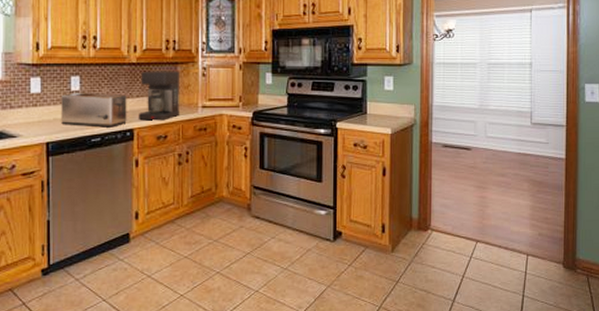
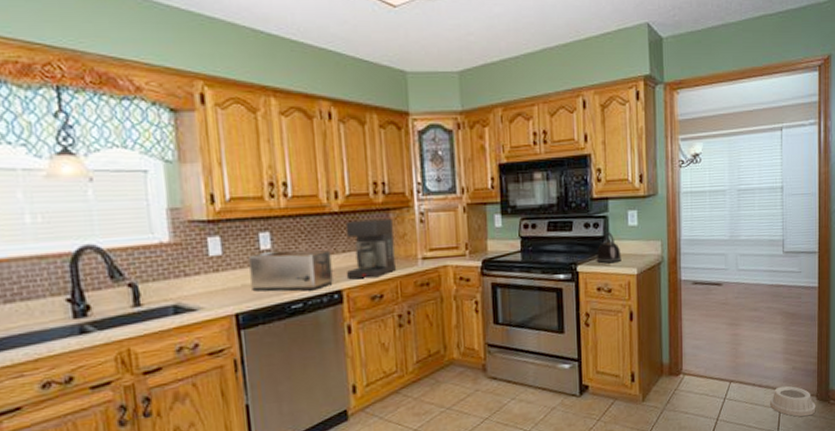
kettle: none [354,95,377,122] -> present [596,232,622,264]
pet bowl: none [516,250,562,283] -> present [770,385,816,417]

